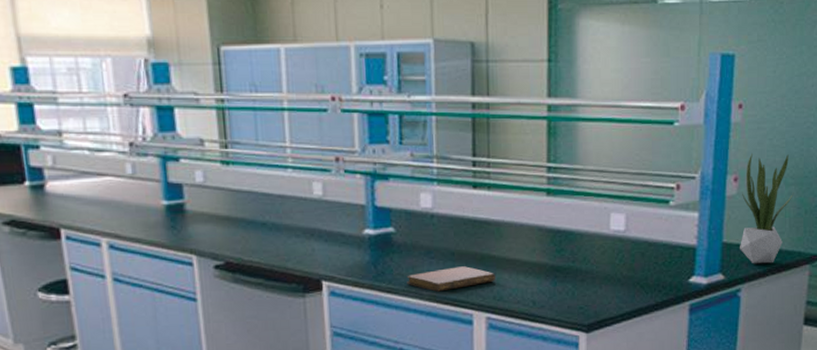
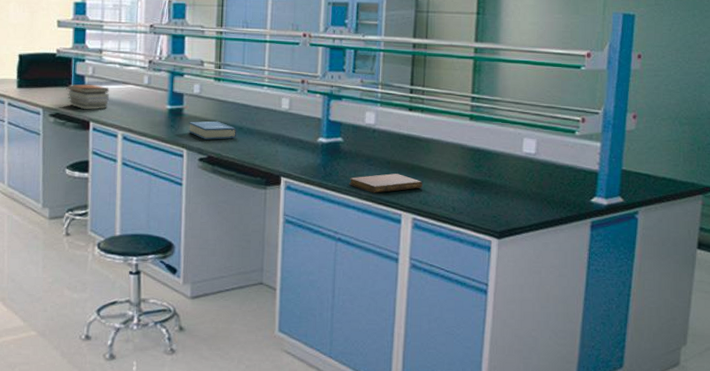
book stack: none [19,178,83,214] -> present [66,83,110,110]
hardback book: none [195,216,260,241] -> present [188,121,237,140]
potted plant: present [740,153,794,264] -> none [638,95,688,191]

